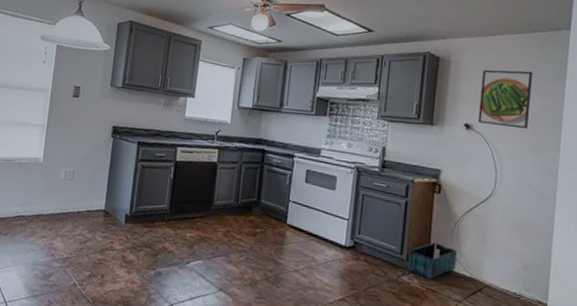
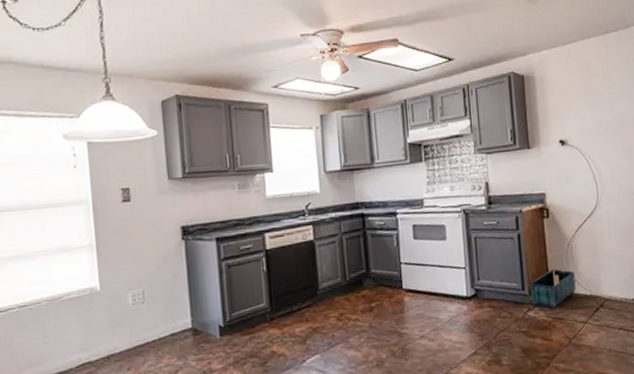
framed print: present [478,69,532,129] -> none [567,74,618,137]

